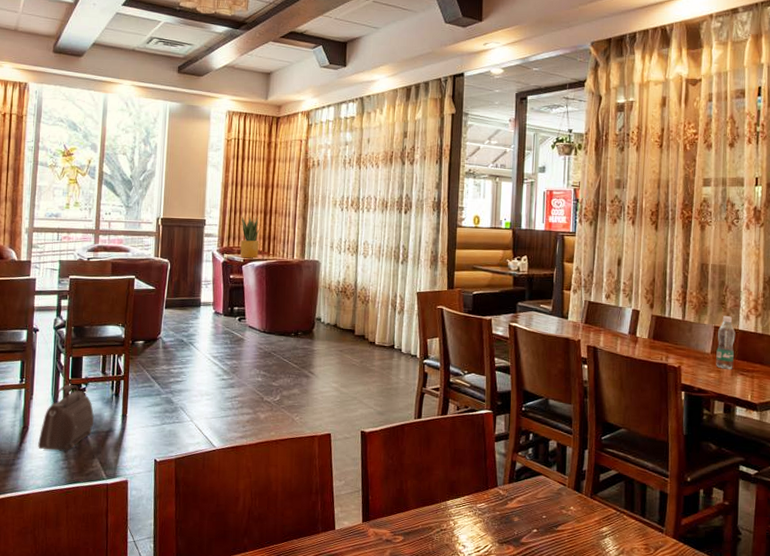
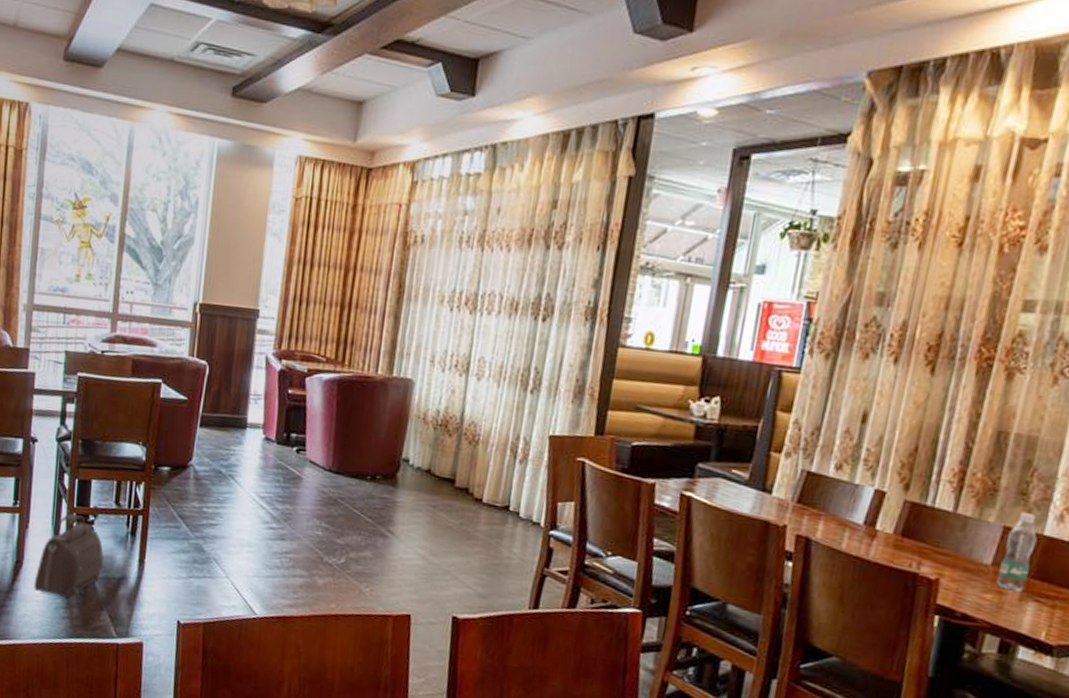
planter: present [240,216,261,259] -> none [303,309,335,370]

